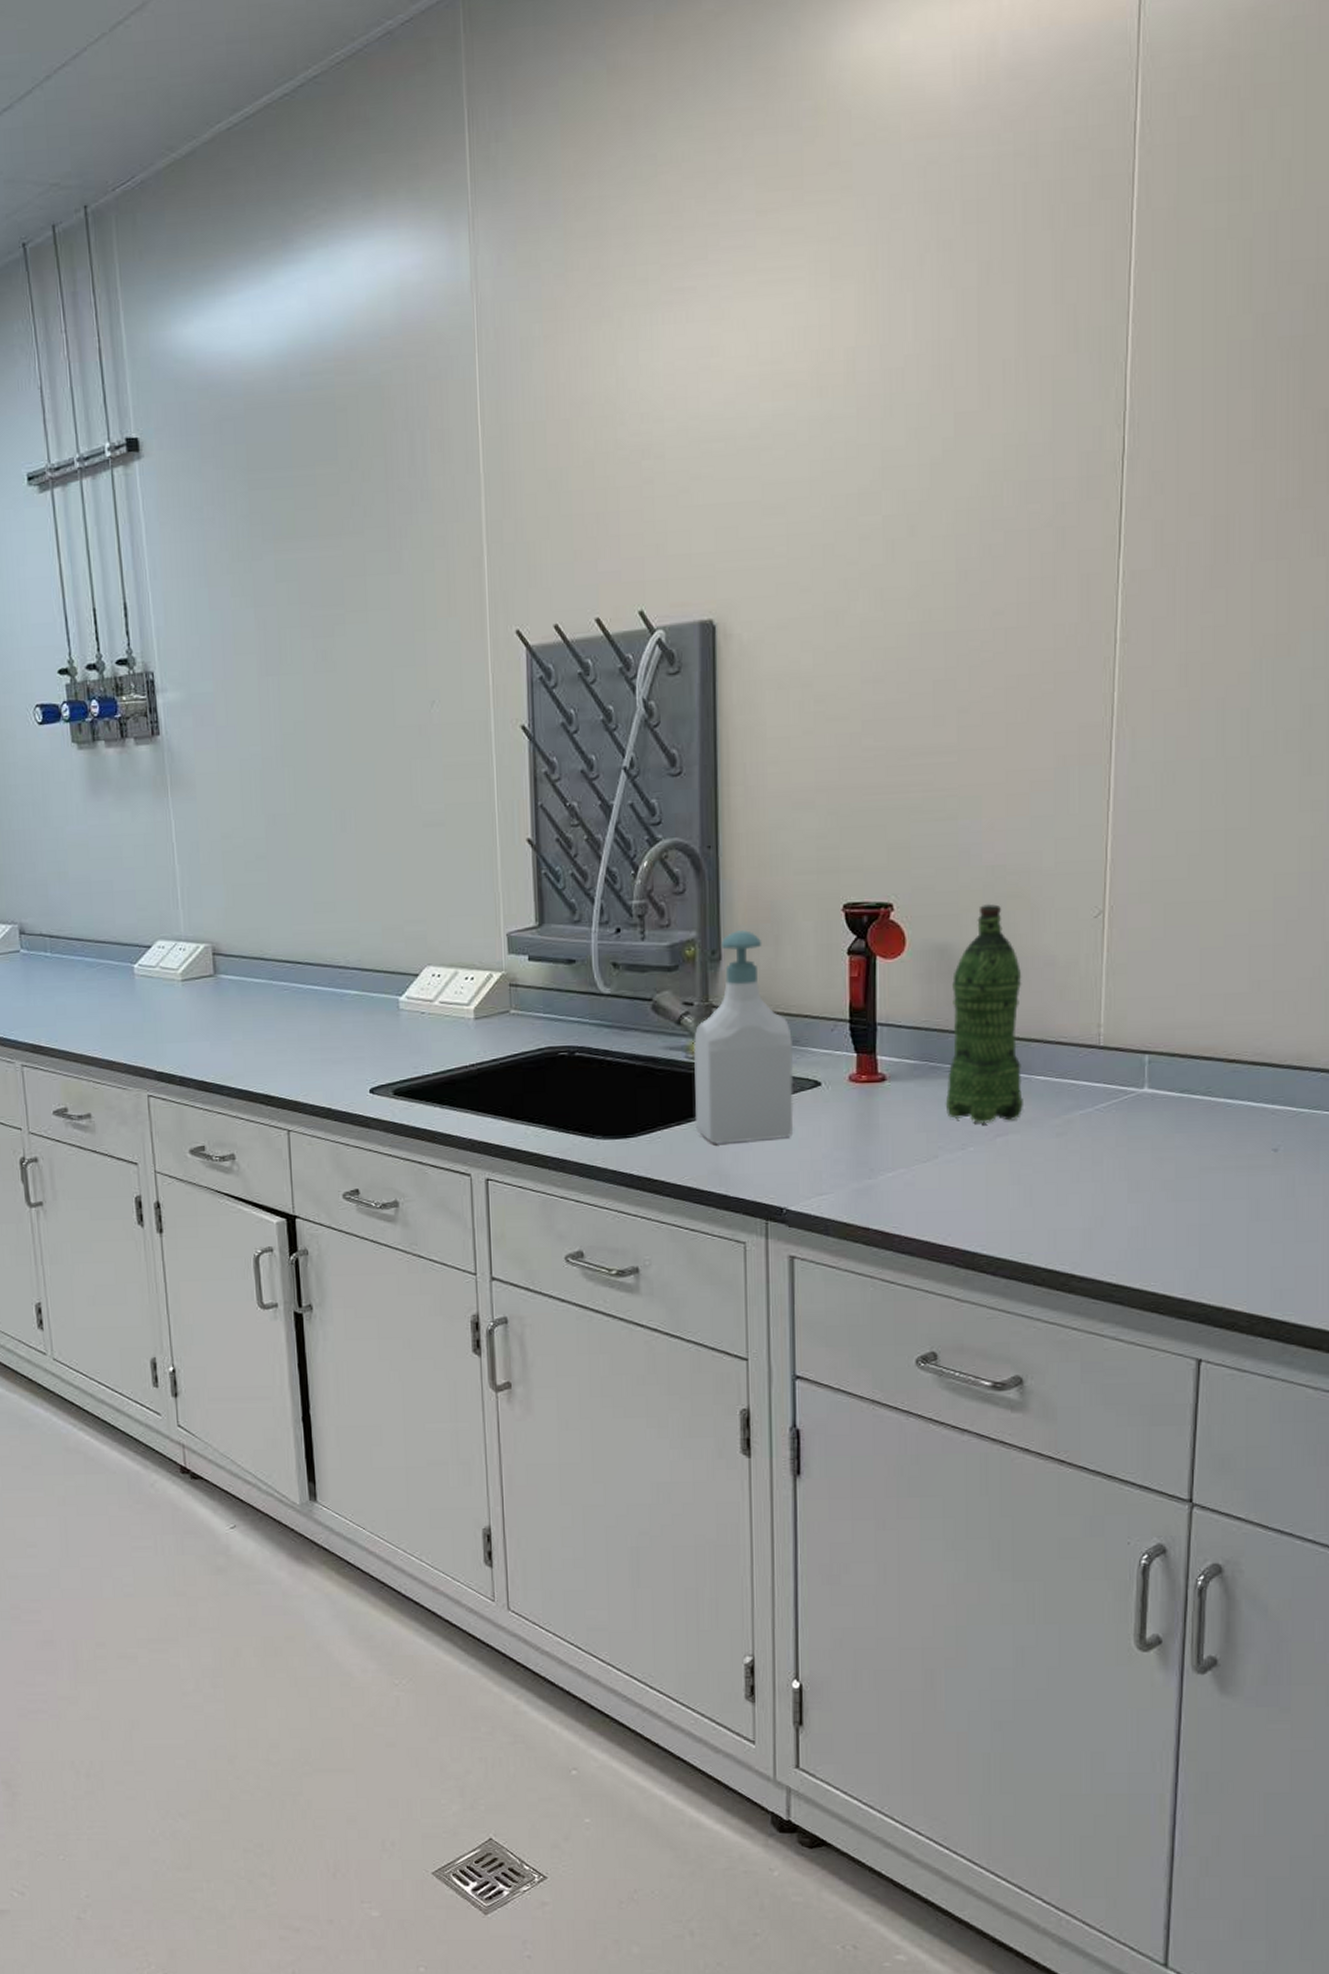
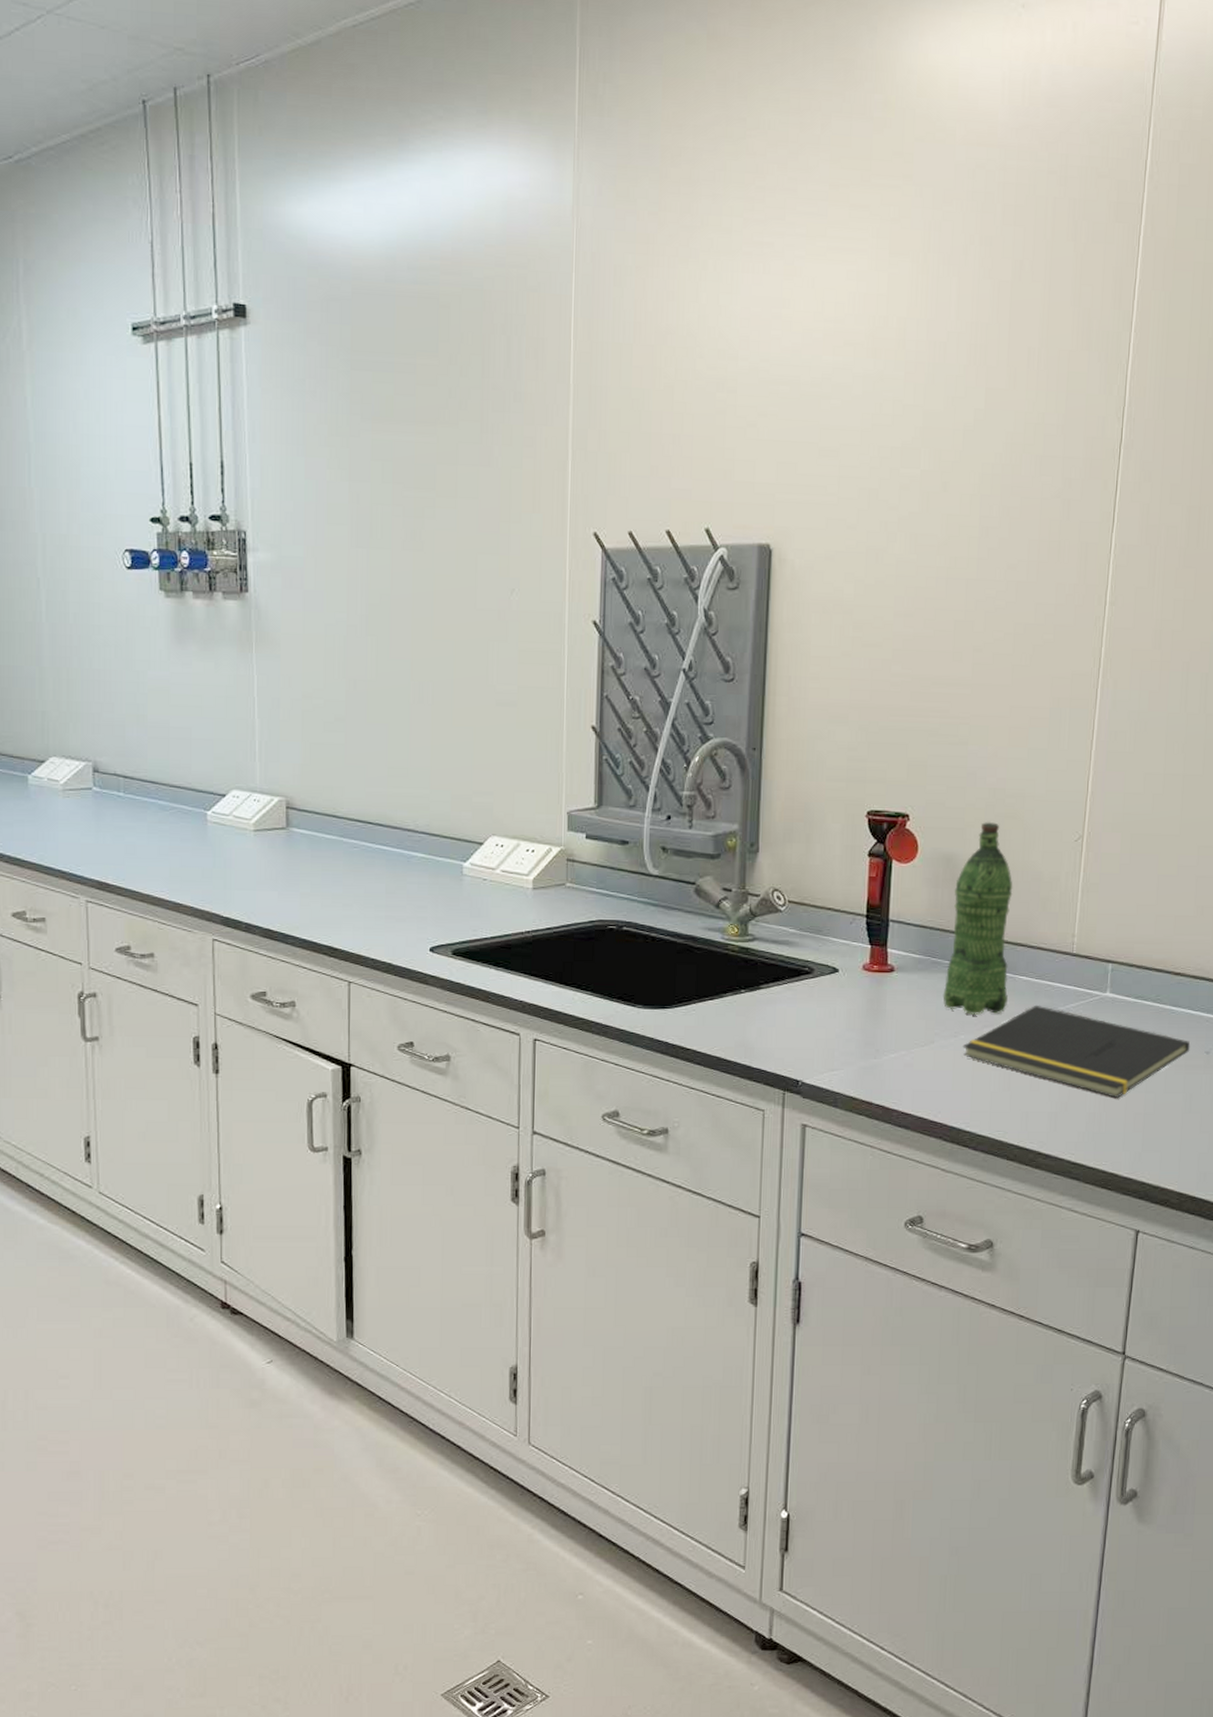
soap bottle: present [694,930,794,1144] -> none [727,827,816,1020]
notepad: none [972,1107,1253,1210] -> present [962,1005,1191,1099]

